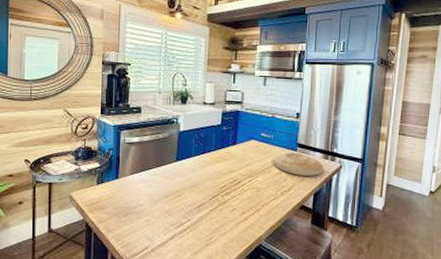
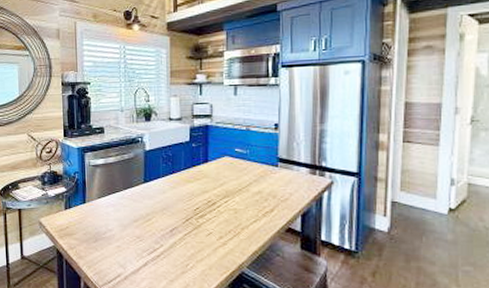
plate: present [273,153,324,176] -> none [251,169,311,194]

